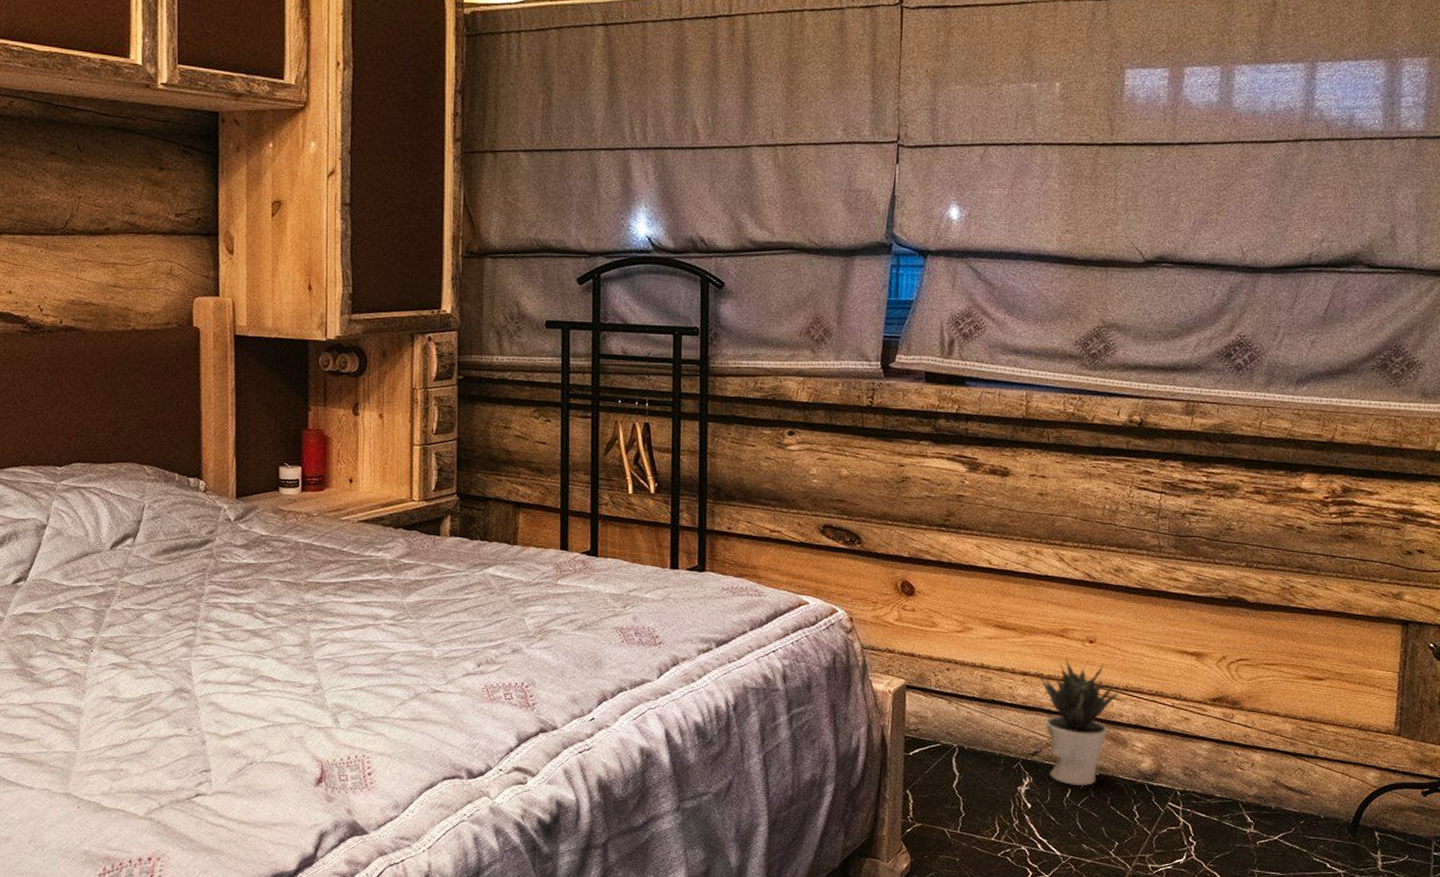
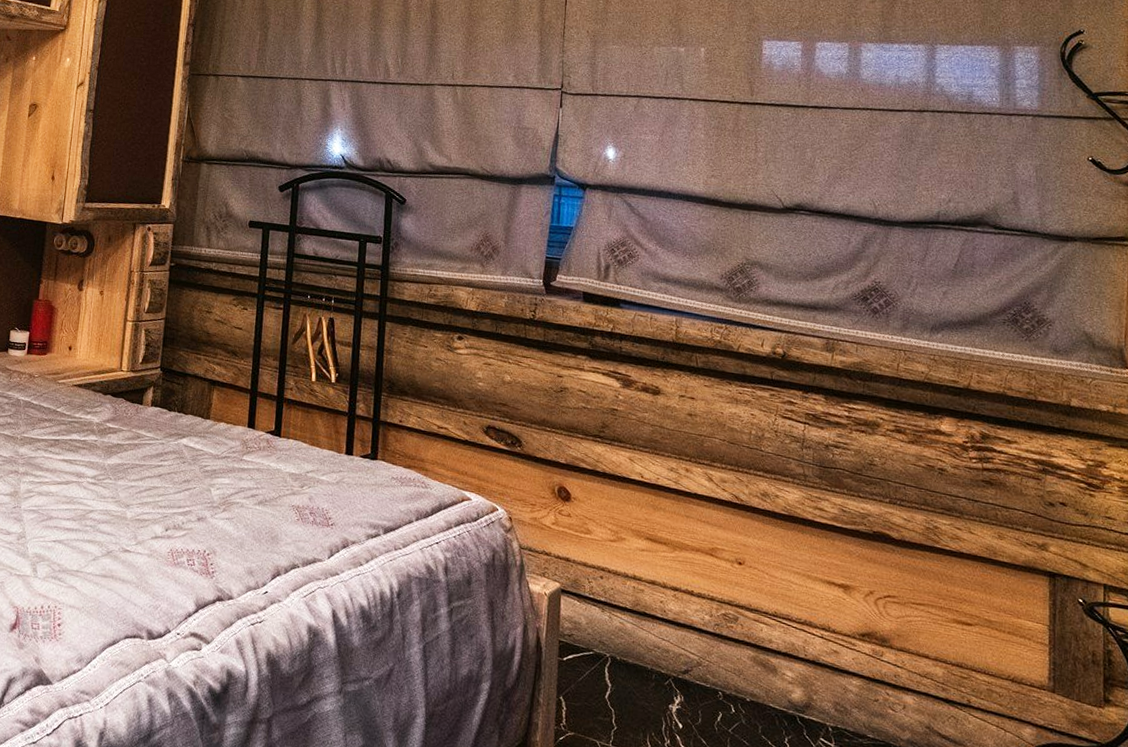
potted plant: present [1037,656,1123,786] -> none [687,575,772,711]

